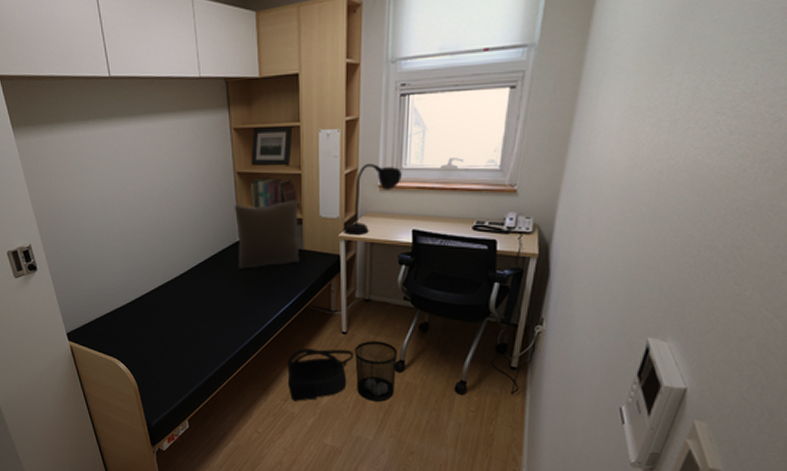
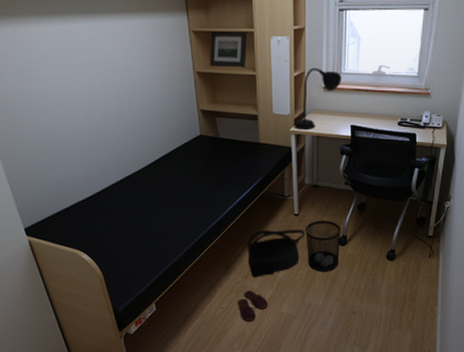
pillow: present [234,199,301,269] -> none [194,98,257,161]
books: present [251,177,299,208] -> none [210,77,254,106]
slippers: none [276,415,309,451] -> present [238,290,268,322]

